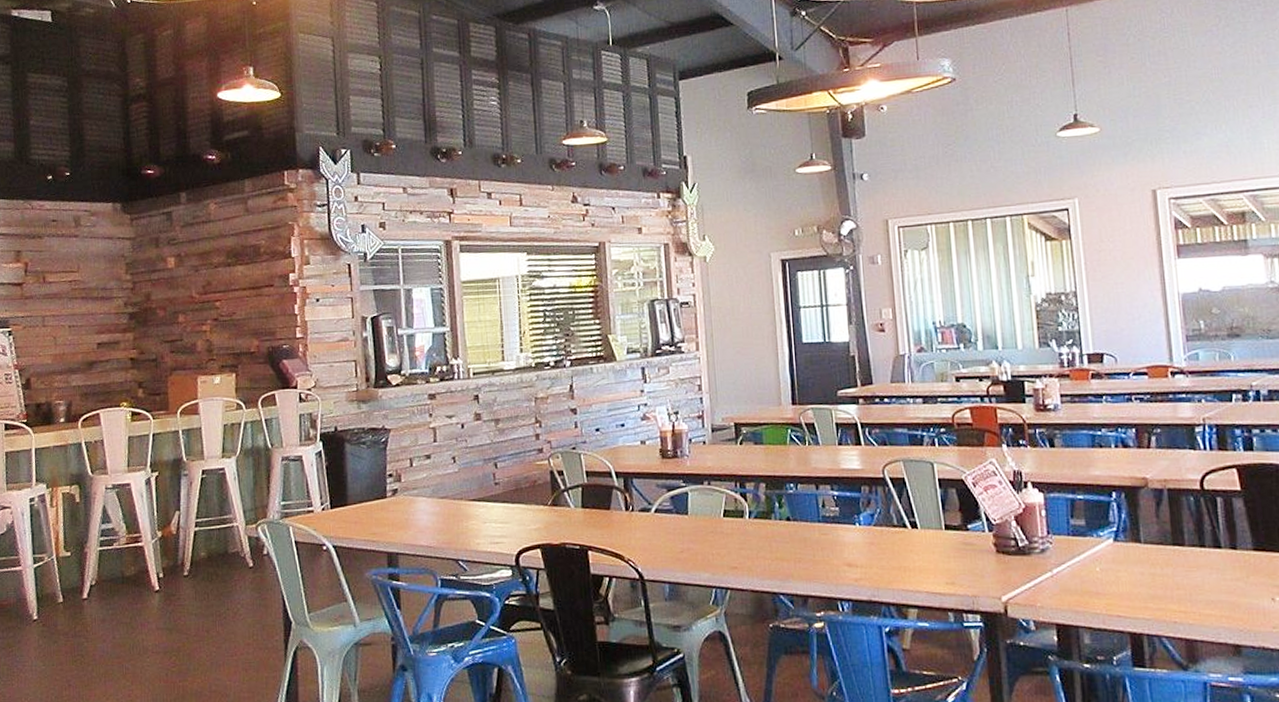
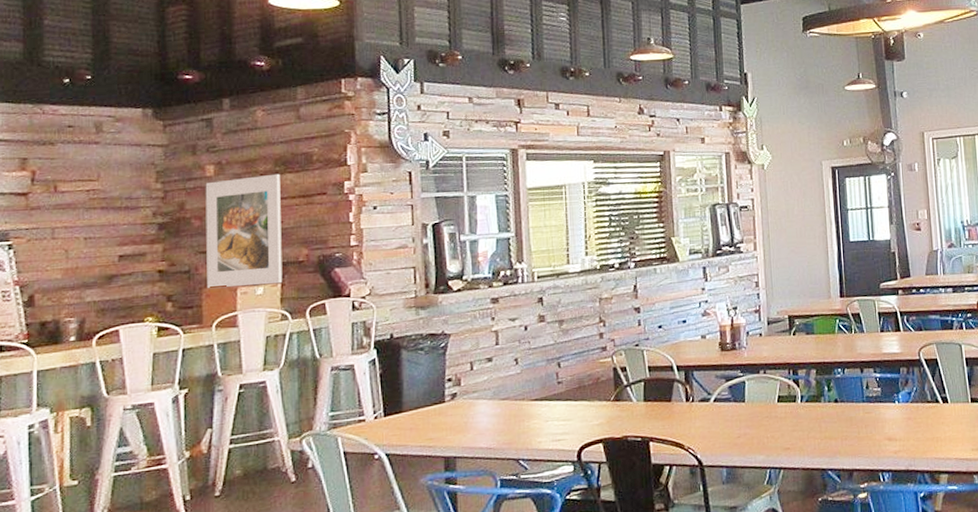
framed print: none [167,265,237,376] -> present [205,173,283,288]

